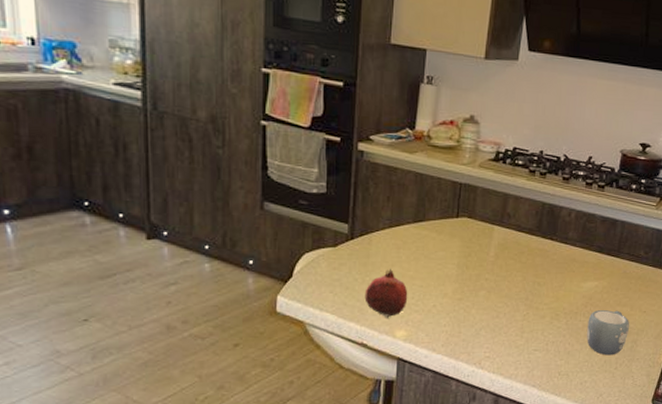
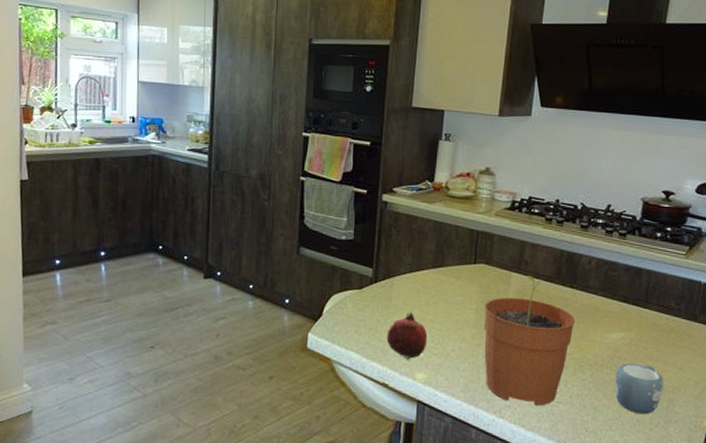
plant pot: none [465,228,554,355] -> present [483,275,576,406]

